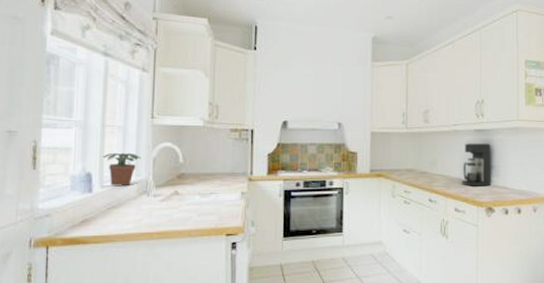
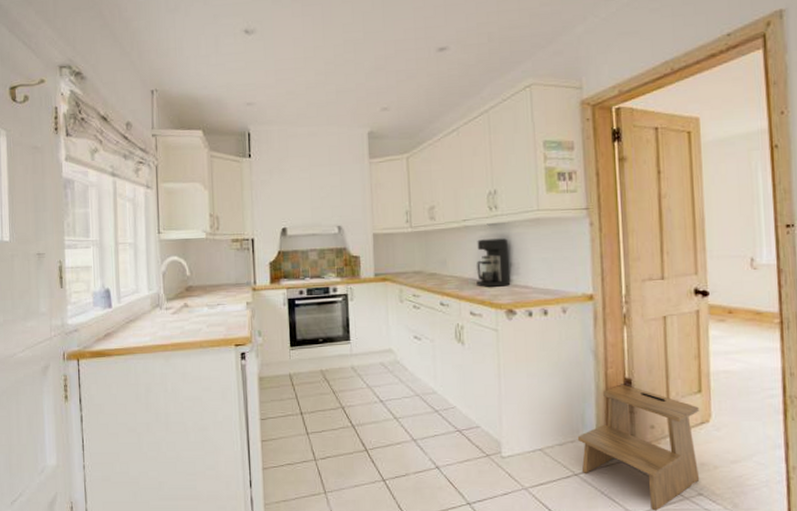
potted plant: present [103,152,142,187] -> none [118,268,152,301]

